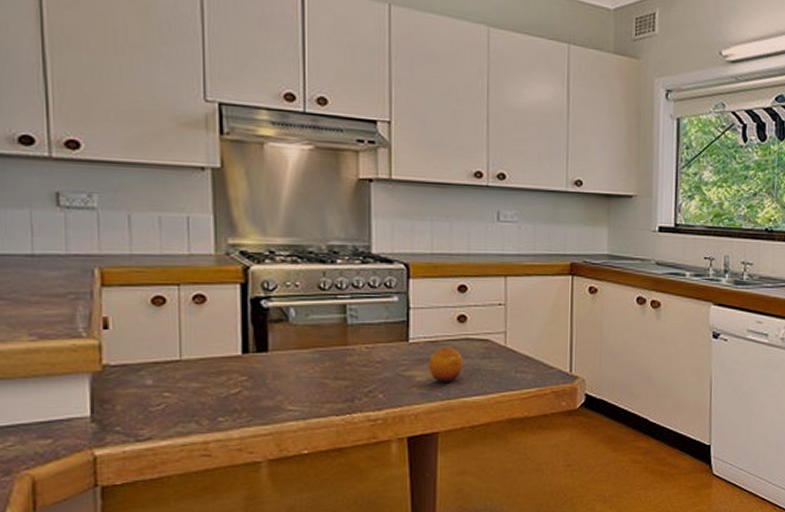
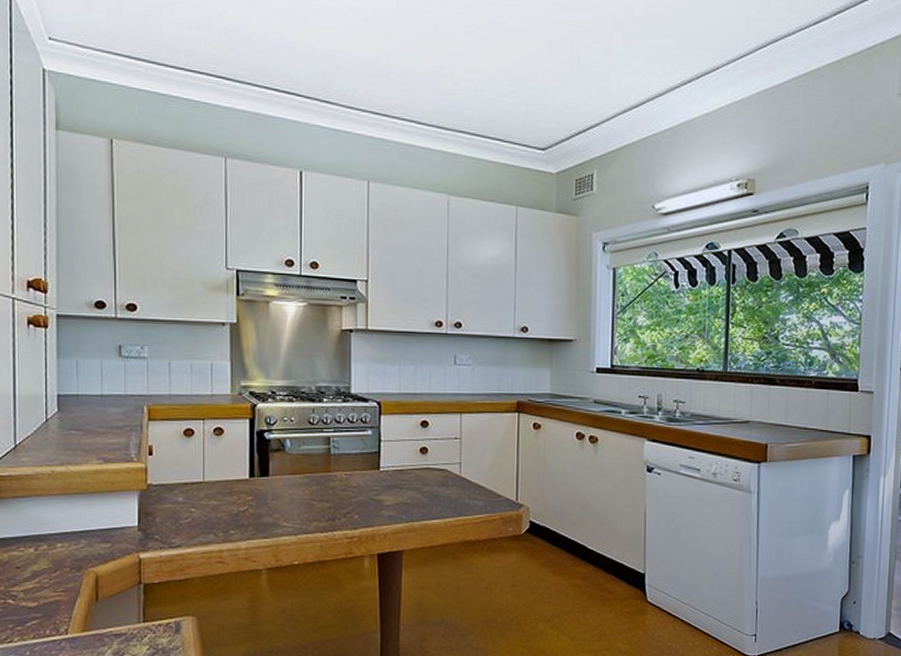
fruit: present [428,346,463,383] -> none [396,475,424,508]

